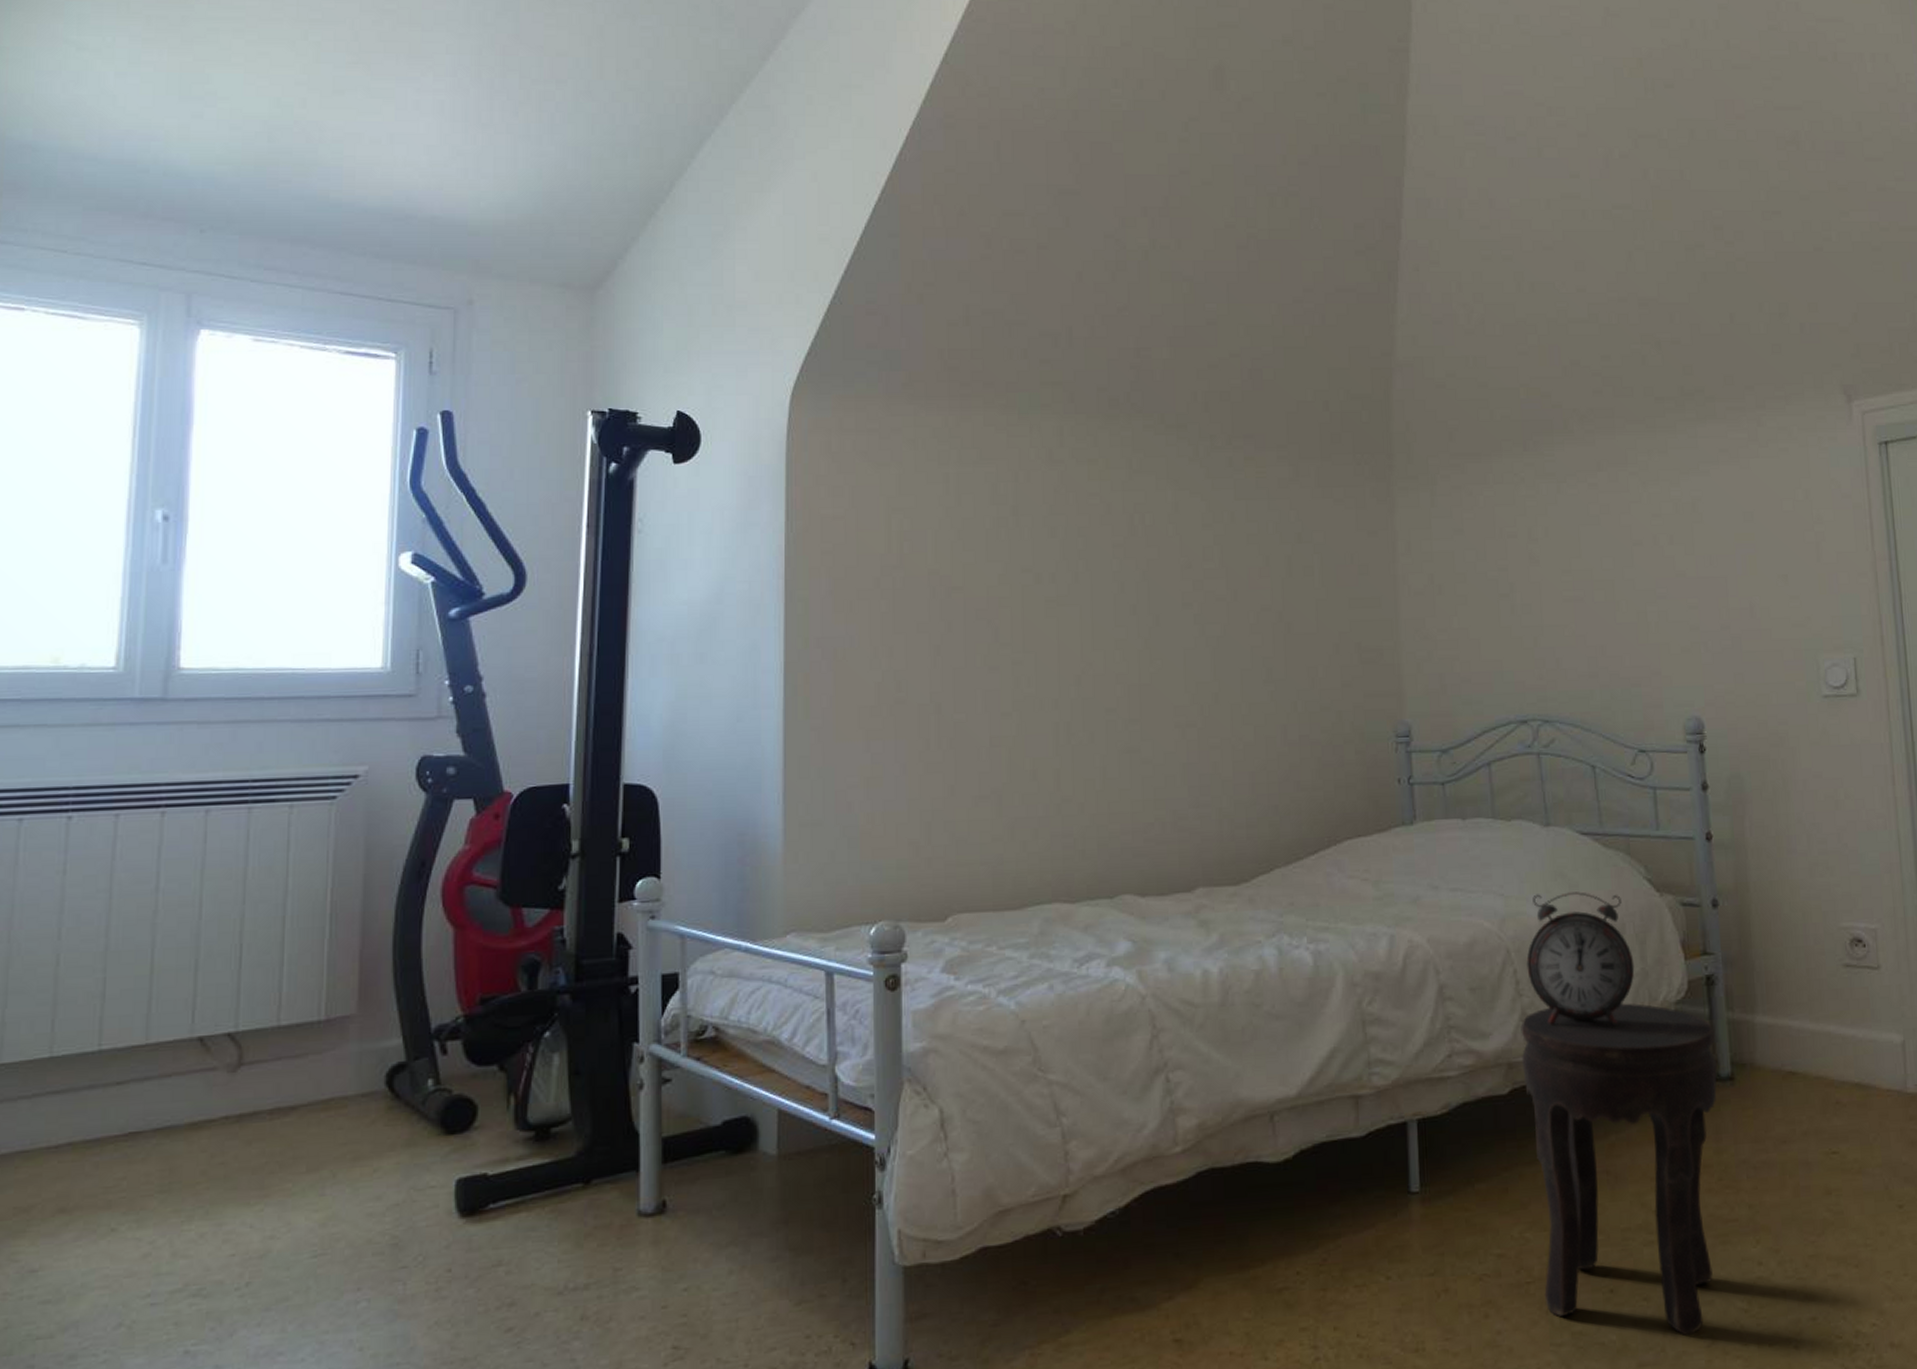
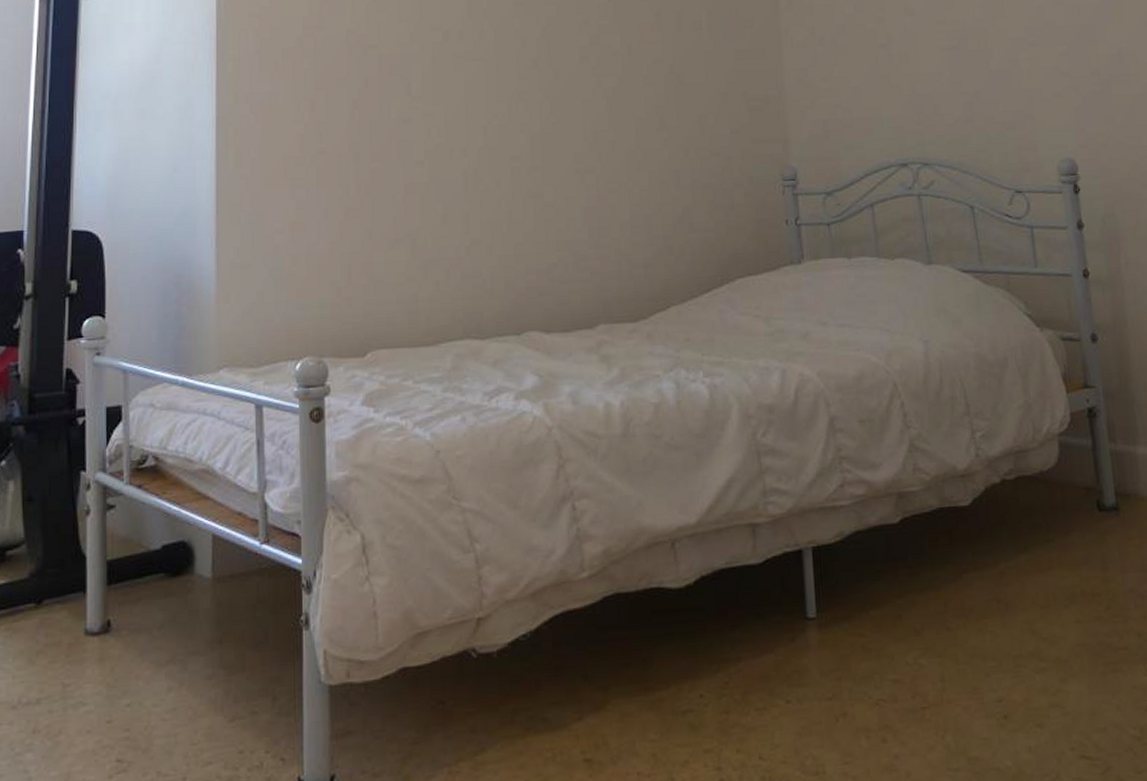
side table: present [1520,1003,1717,1335] -> none [909,434,1105,762]
alarm clock: present [1526,891,1635,1027] -> none [913,327,1018,458]

